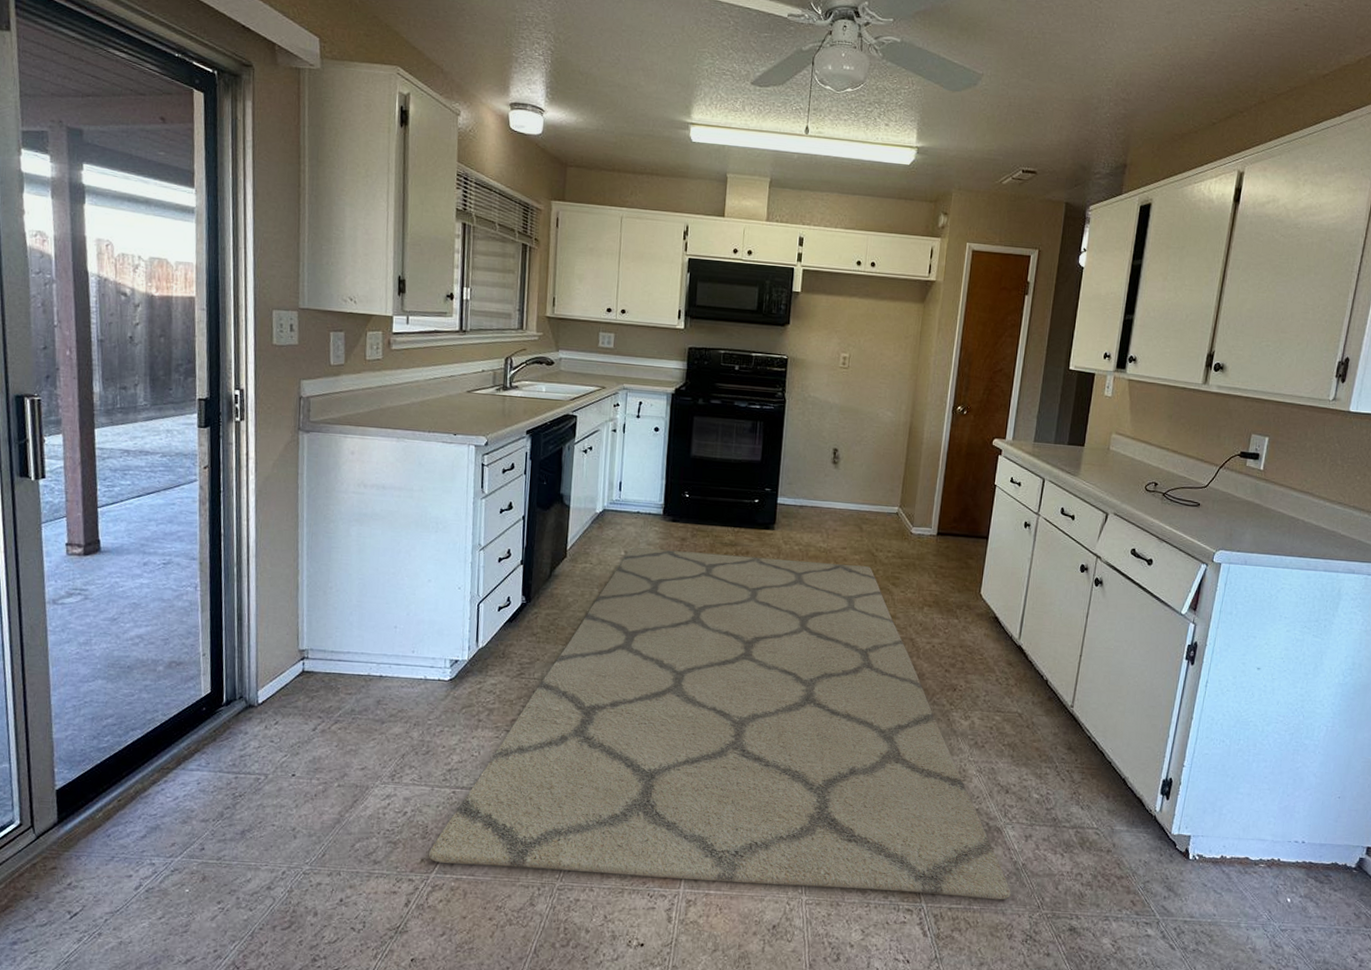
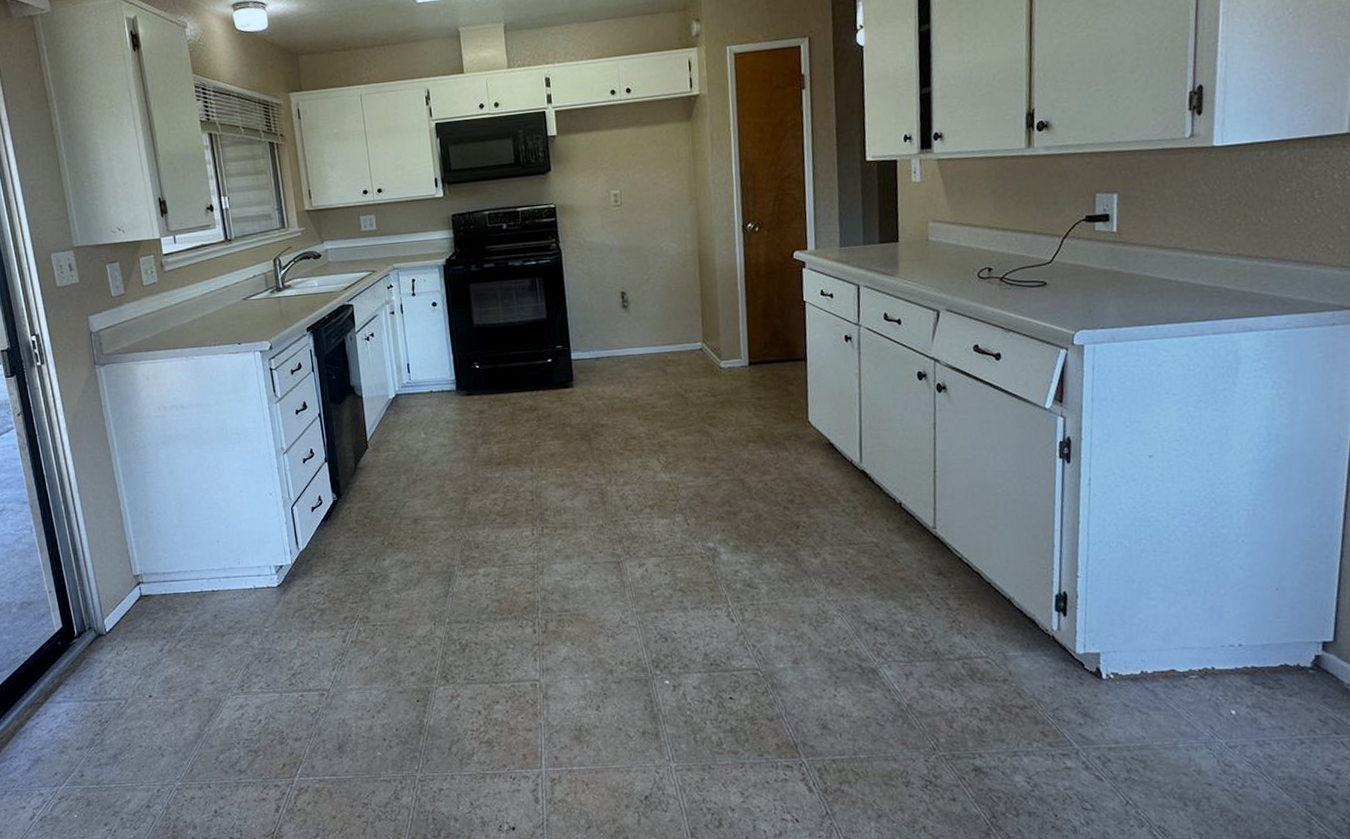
rug: present [428,547,1011,900] -> none [288,410,900,767]

